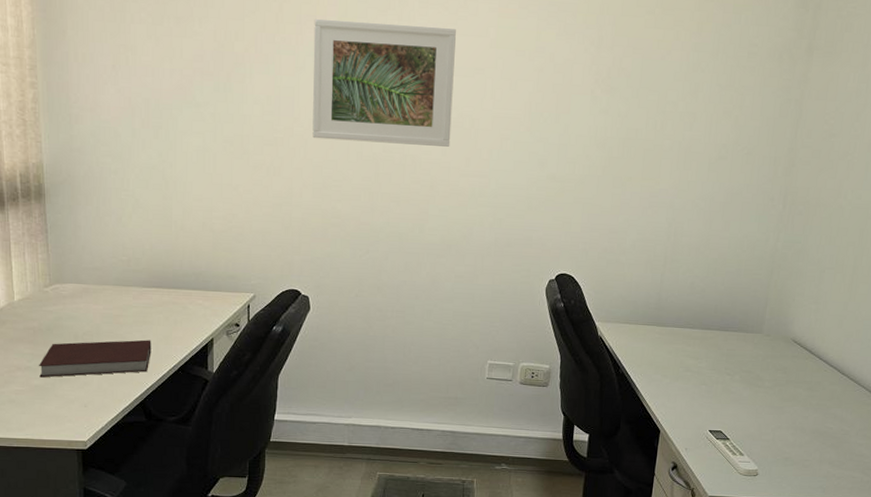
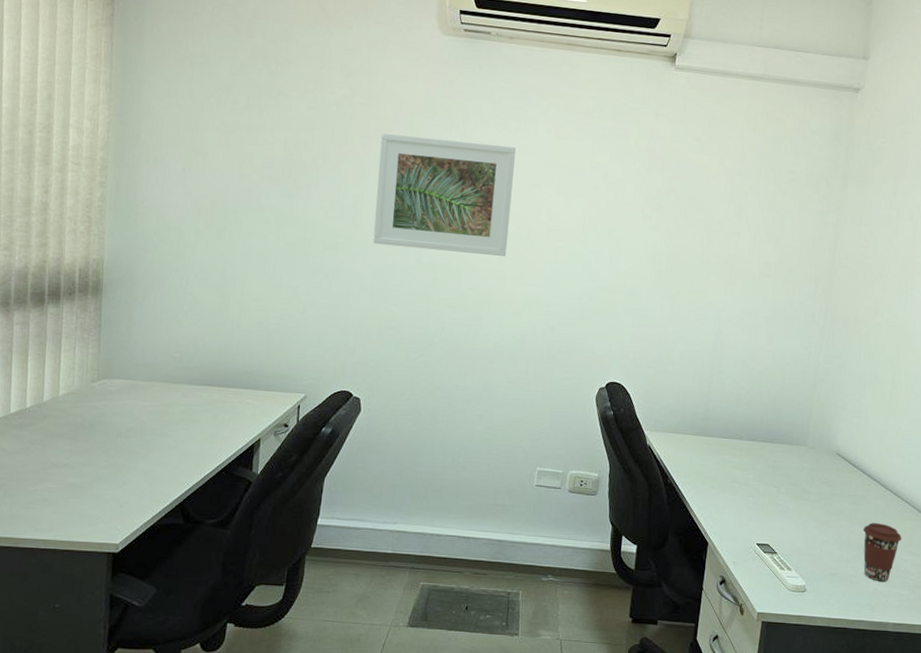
notebook: present [39,339,151,378] -> none [76,438,197,476]
coffee cup: none [817,408,857,465] -> present [862,523,902,582]

